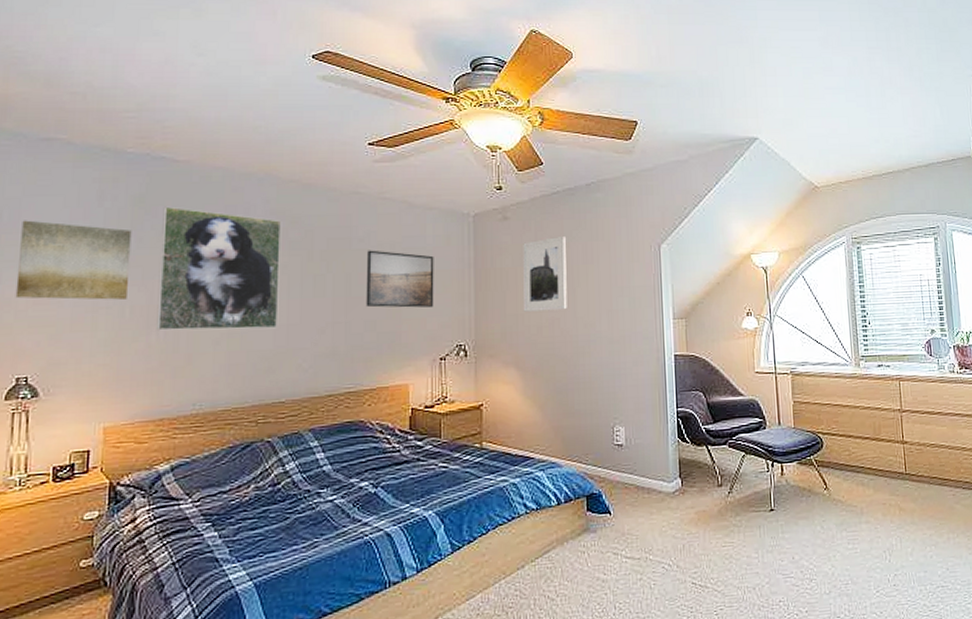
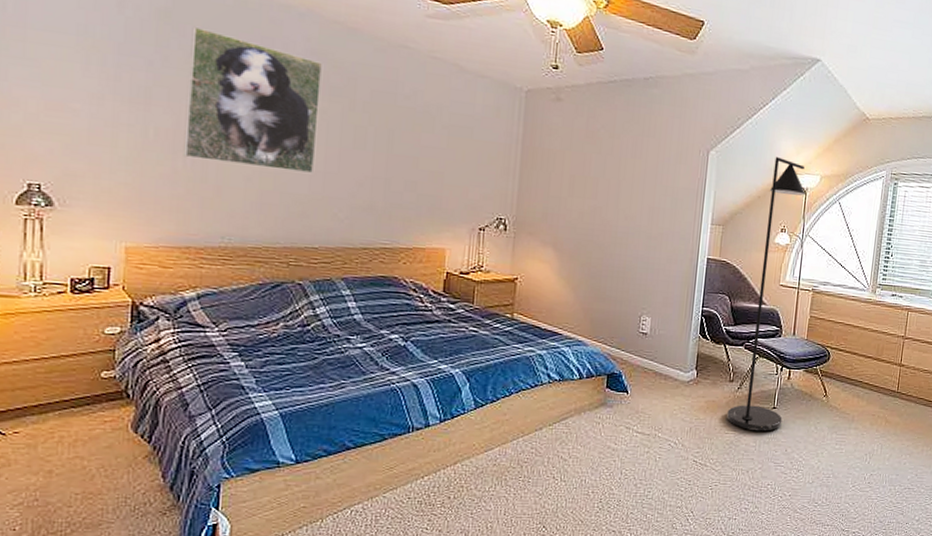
wall art: present [15,220,132,300] -> none [24,14,156,119]
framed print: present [366,250,434,308] -> none [407,109,482,177]
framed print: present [522,235,567,312] -> none [566,126,618,200]
floor lamp: none [721,240,783,540] -> present [727,157,806,432]

